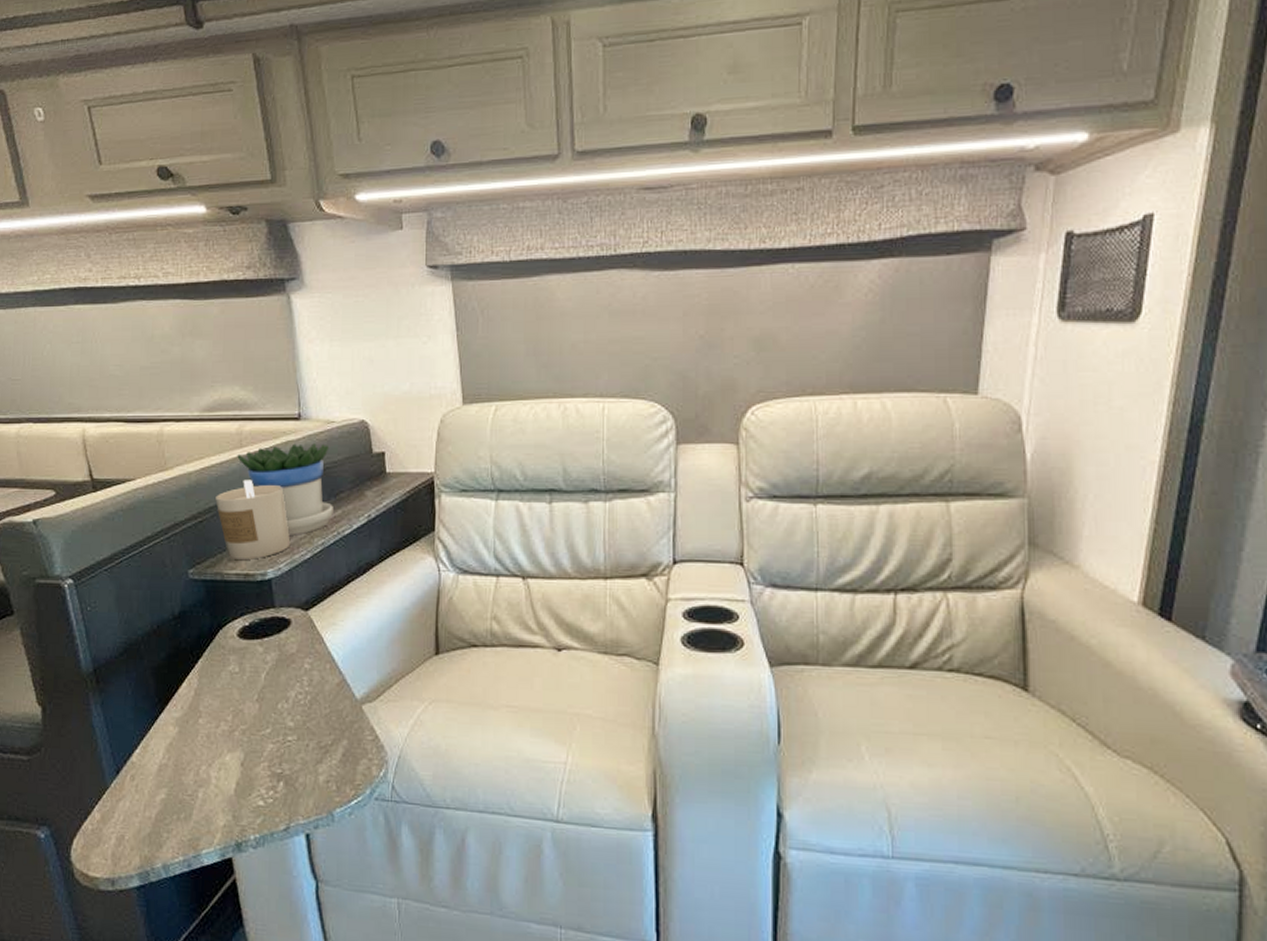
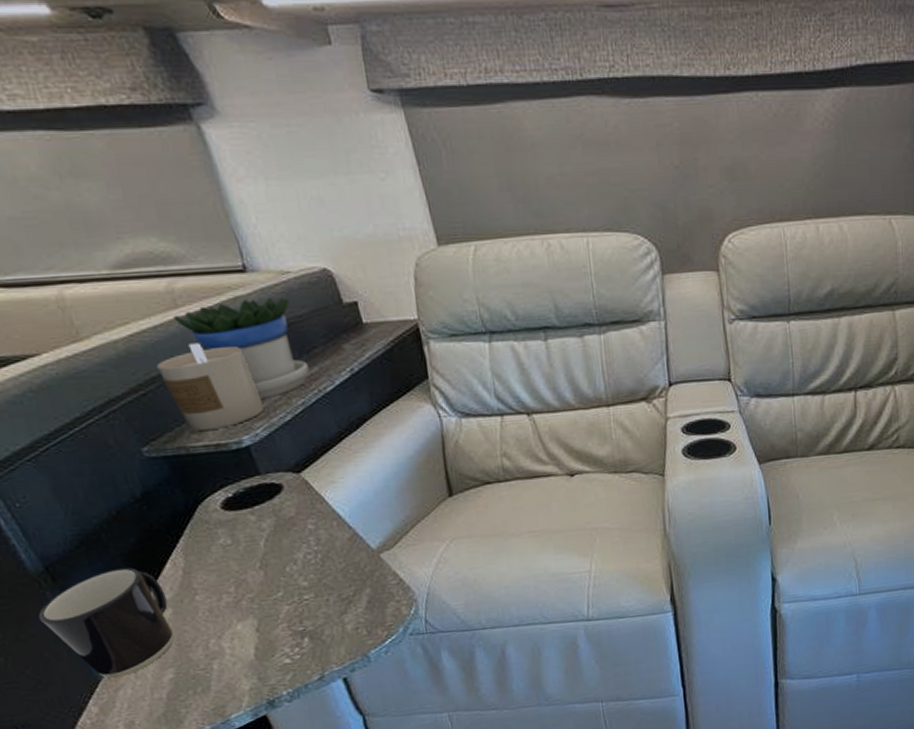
mug: none [78,680,176,787] -> present [38,567,175,678]

